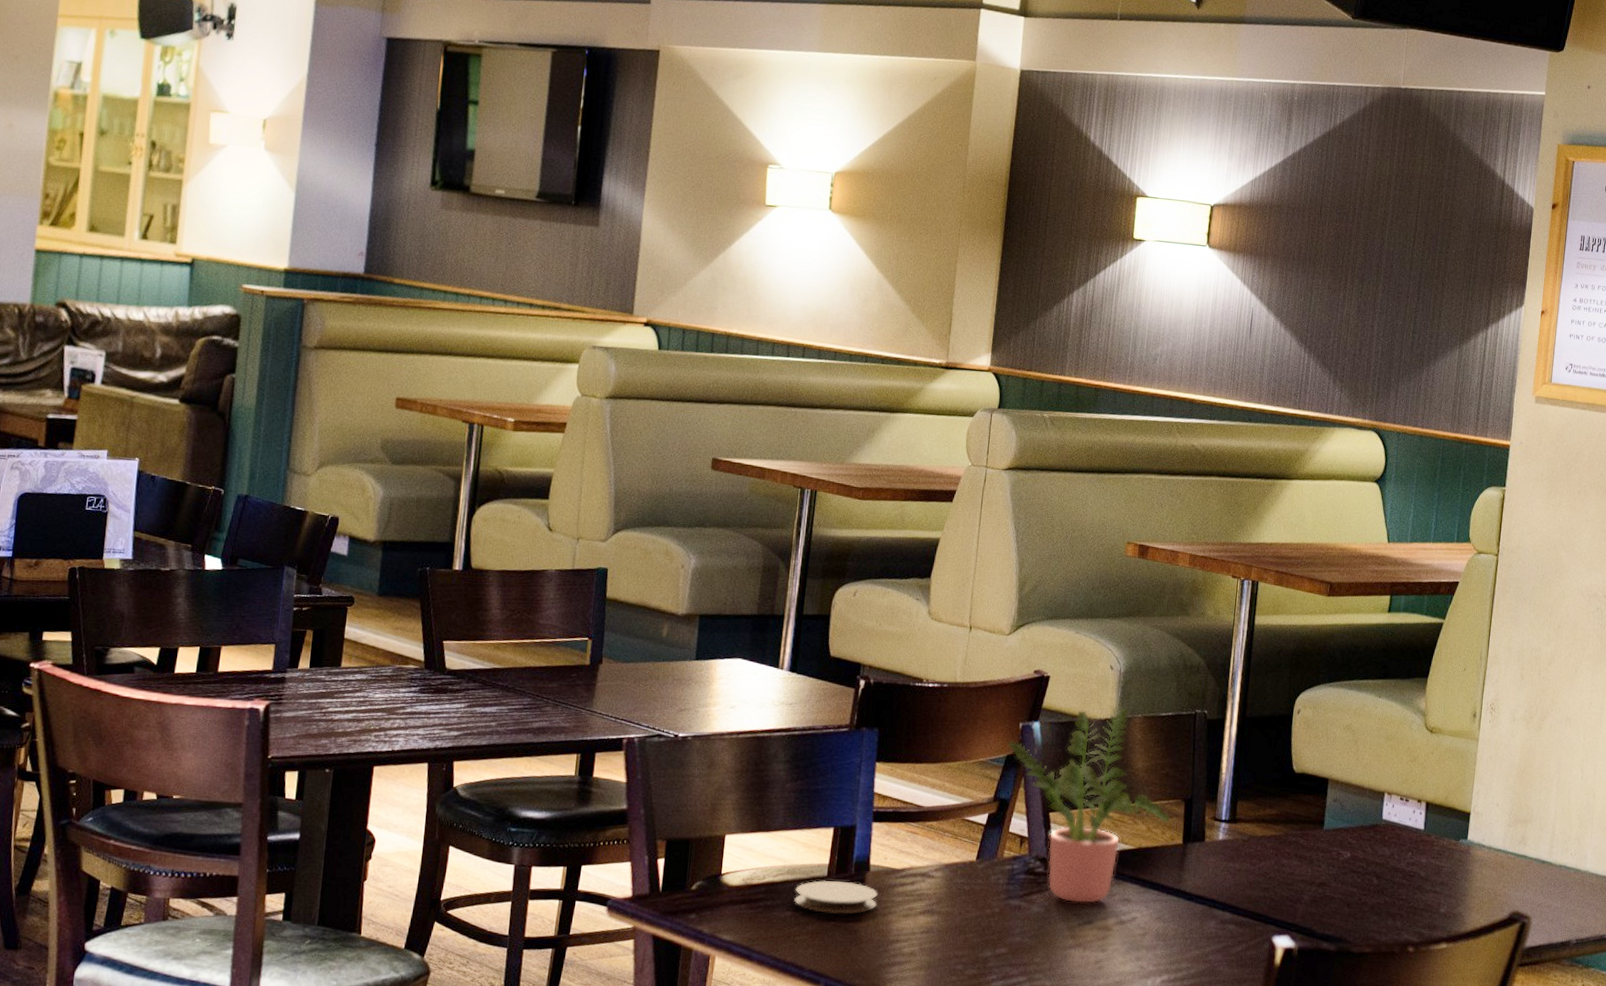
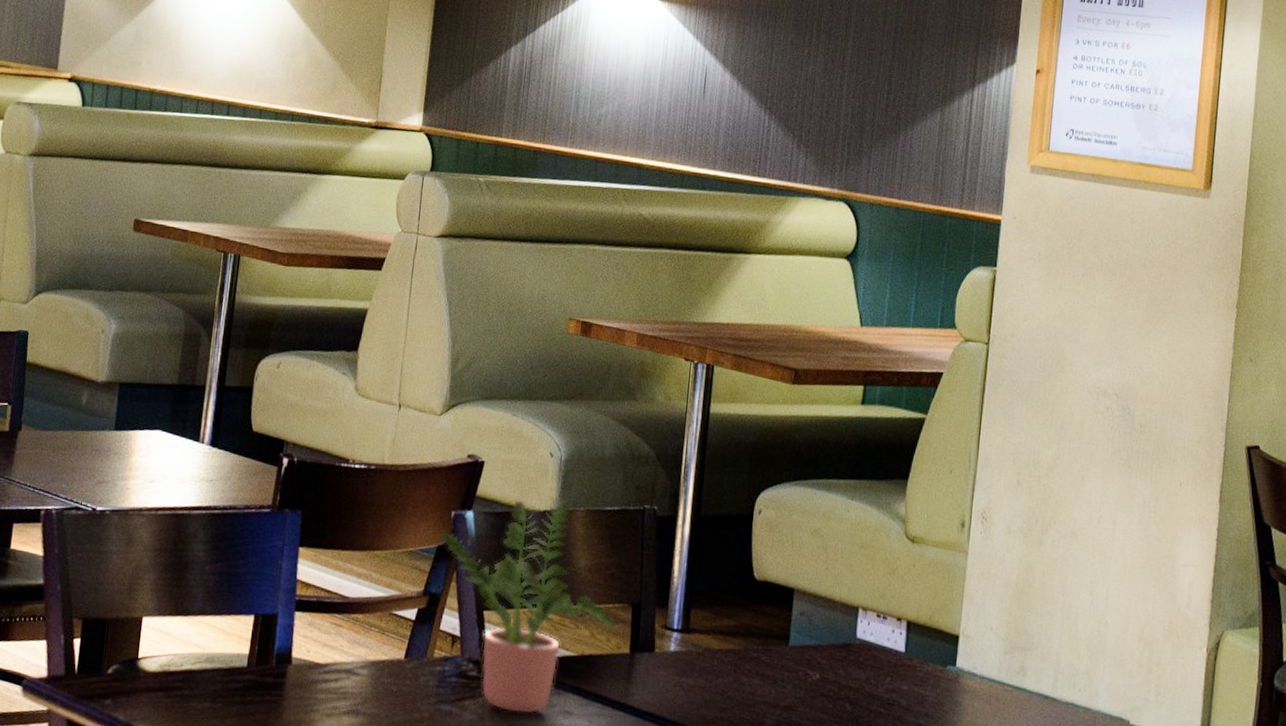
coaster: present [794,881,878,914] -> none [212,671,300,709]

